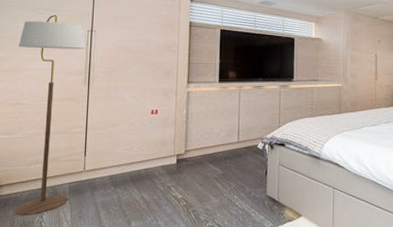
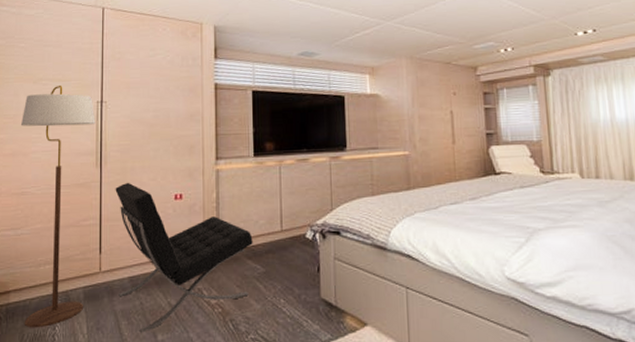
lounge chair: none [99,98,215,221] -> present [115,182,253,333]

